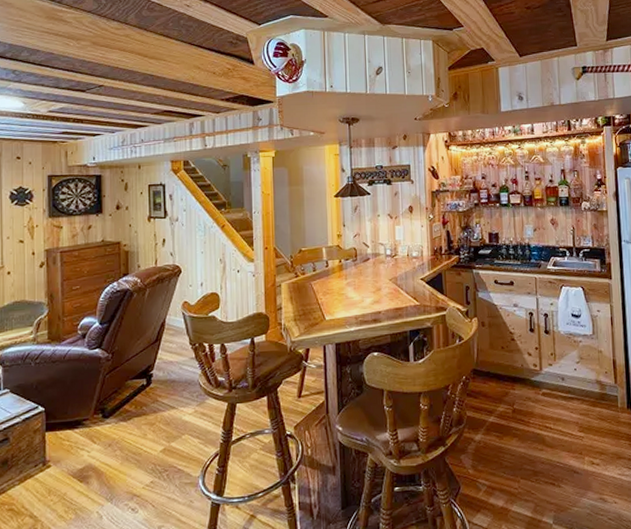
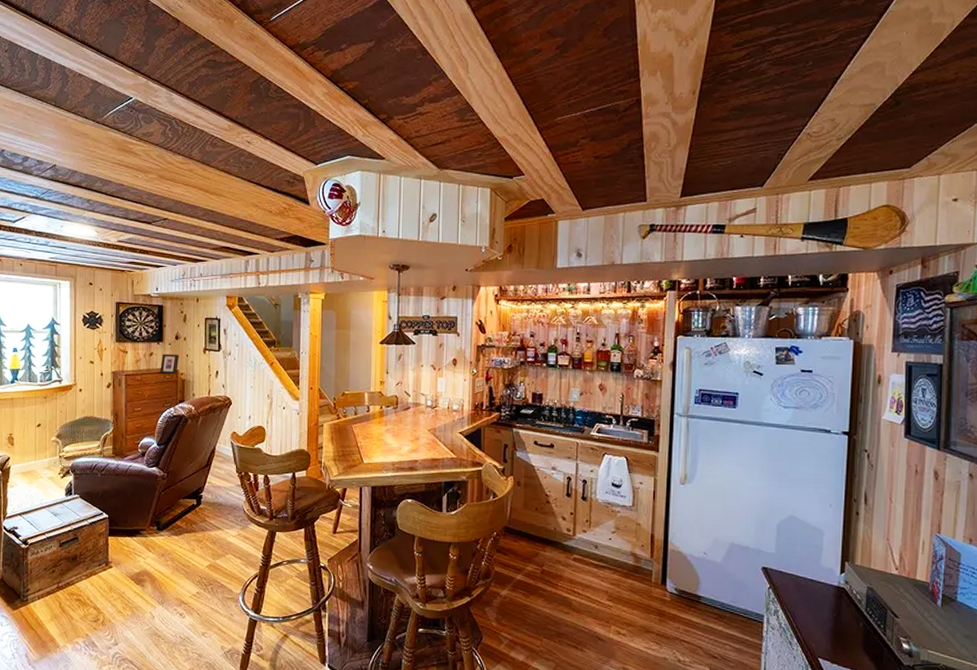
picture frame: none [100,224,122,247] -> present [160,353,180,374]

